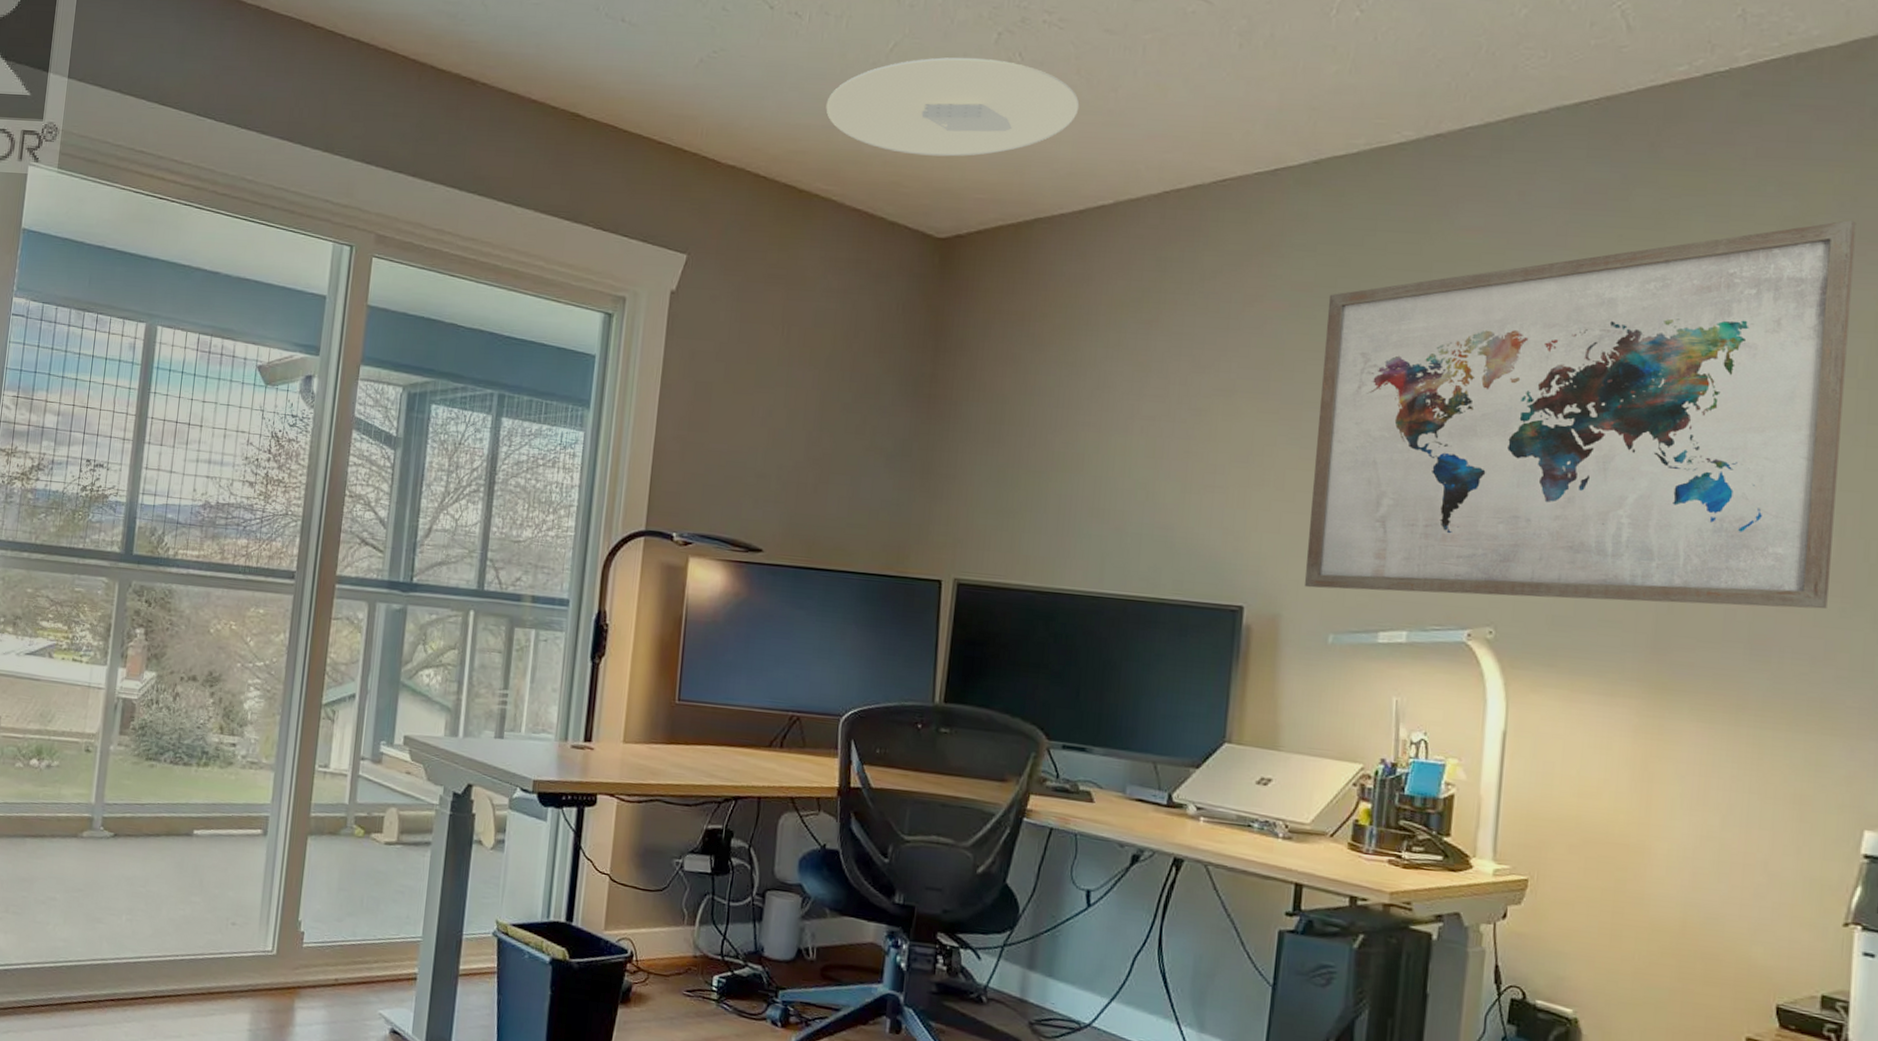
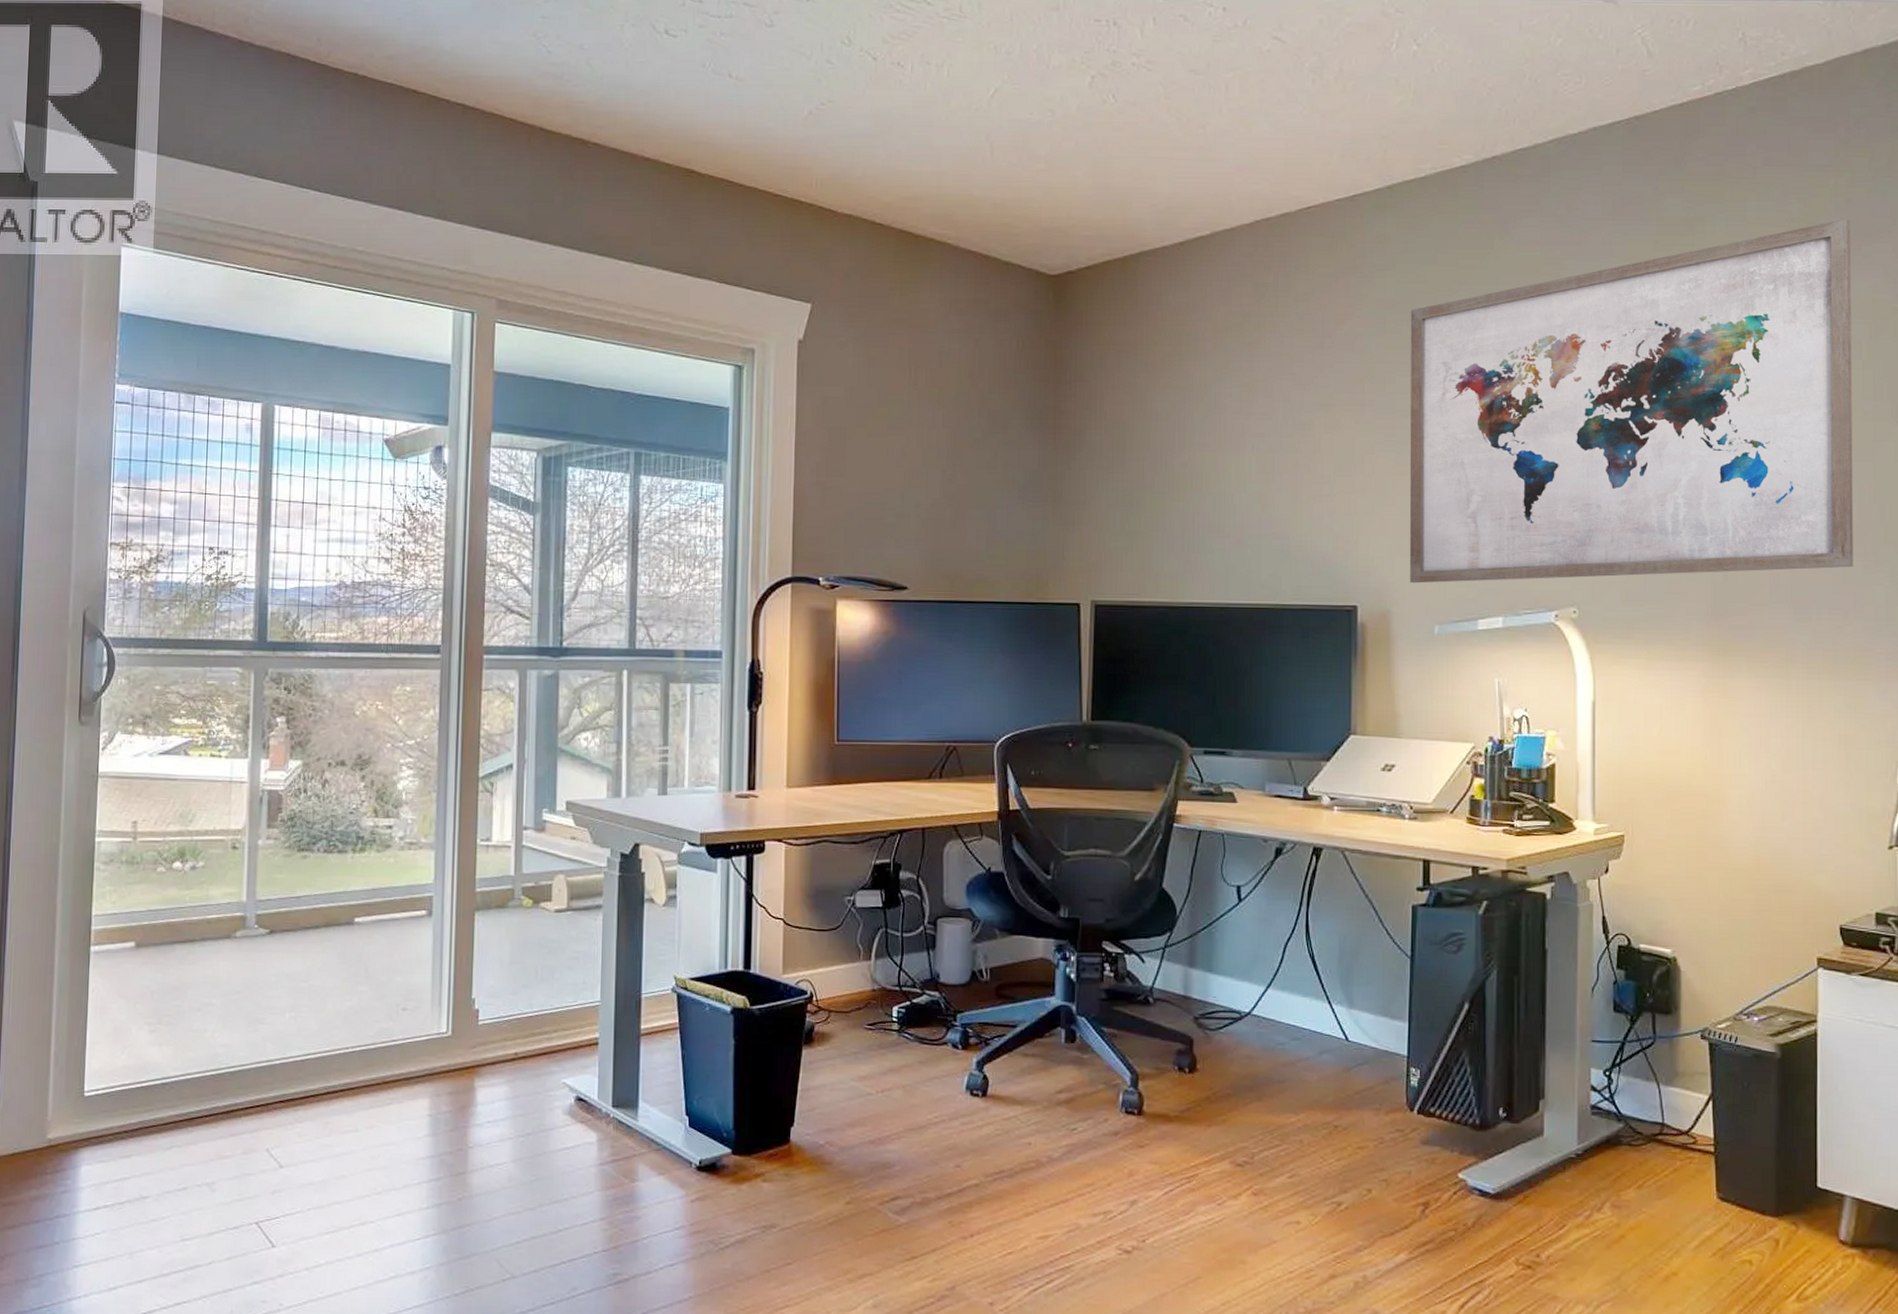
ceiling light: present [826,57,1080,157] -> none [934,100,1172,197]

